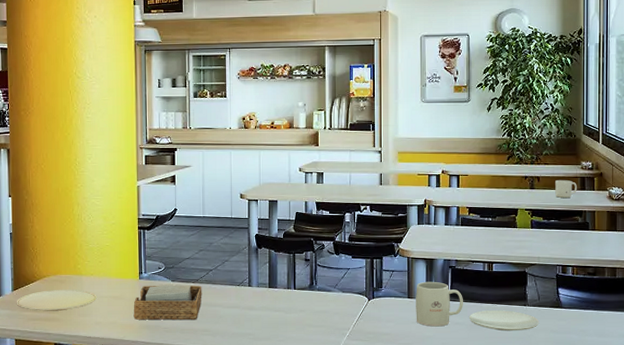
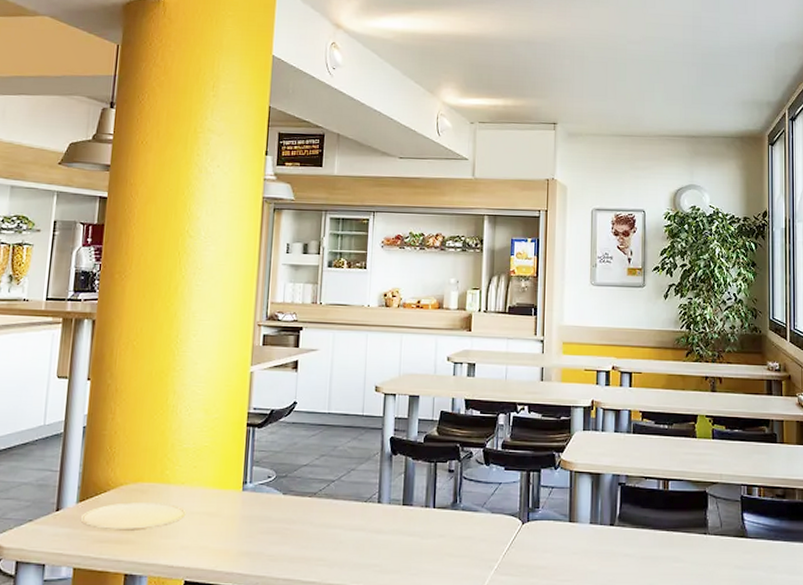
napkin holder: present [133,284,202,321] -> none [230,498,321,546]
mug: present [416,281,463,327] -> none [578,501,634,559]
plate: present [468,310,540,331] -> none [640,539,722,566]
mug: present [555,180,577,199] -> none [739,383,763,405]

